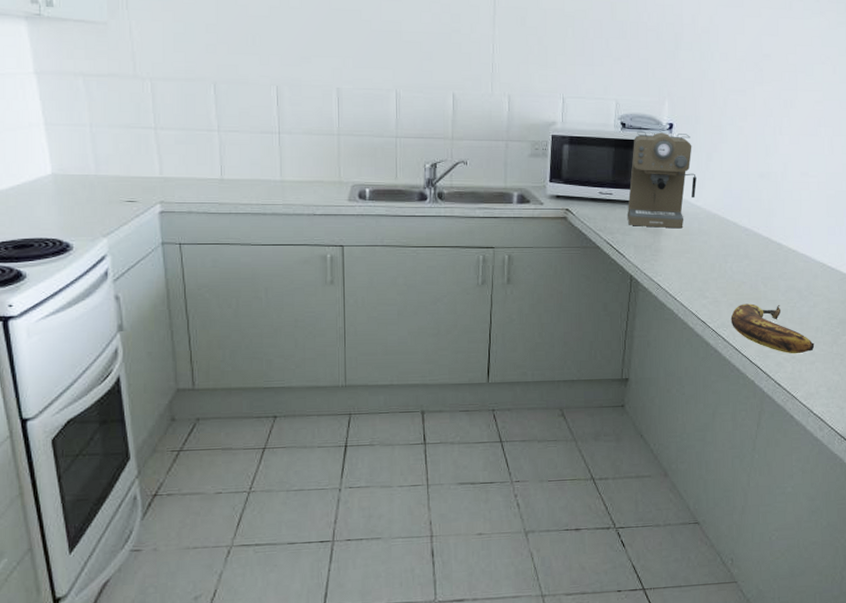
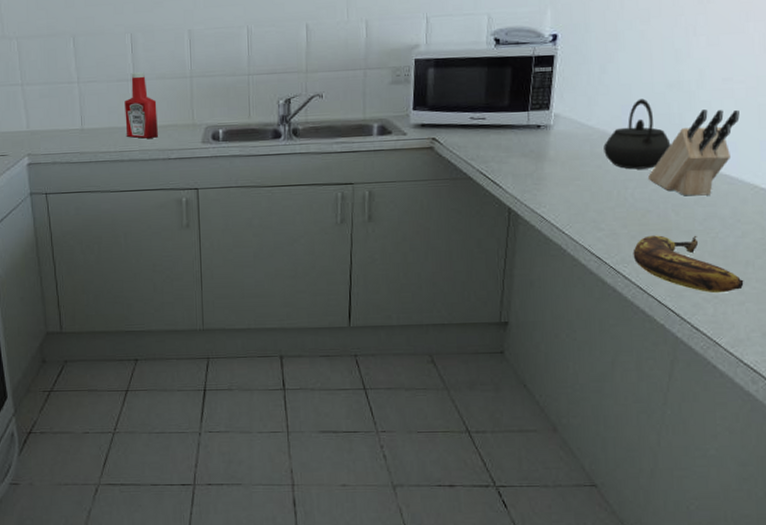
ketchup bottle: none [268,125,303,193] -> present [124,71,158,139]
coffee maker: present [628,132,697,229] -> none [504,44,588,153]
kettle: none [709,185,761,246] -> present [604,98,671,170]
knife block: none [744,198,813,271] -> present [648,109,740,196]

